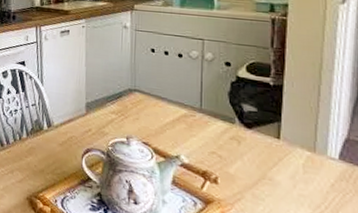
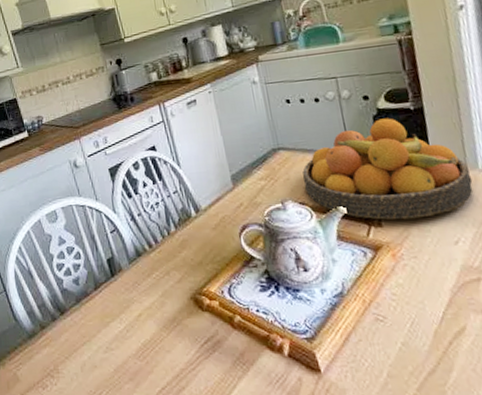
fruit bowl: none [151,86,318,187] -> present [302,118,474,220]

